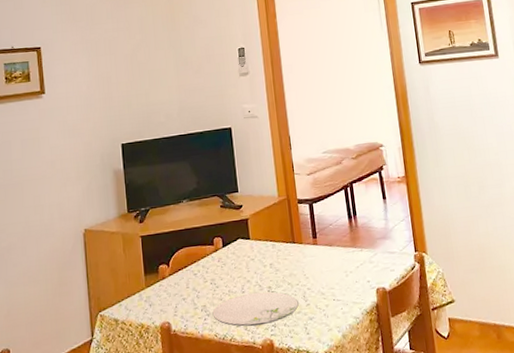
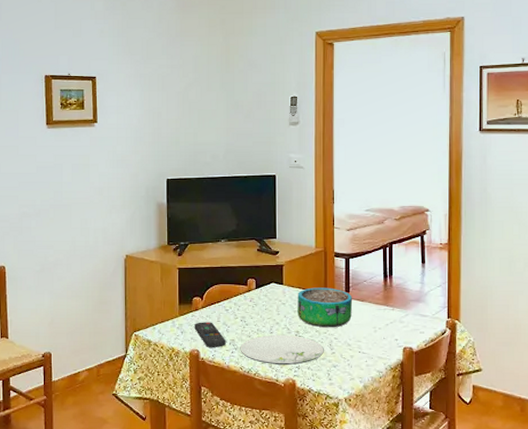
remote control: none [162,289,198,318] -> present [194,322,226,347]
decorative bowl: none [265,236,322,279] -> present [297,287,353,328]

